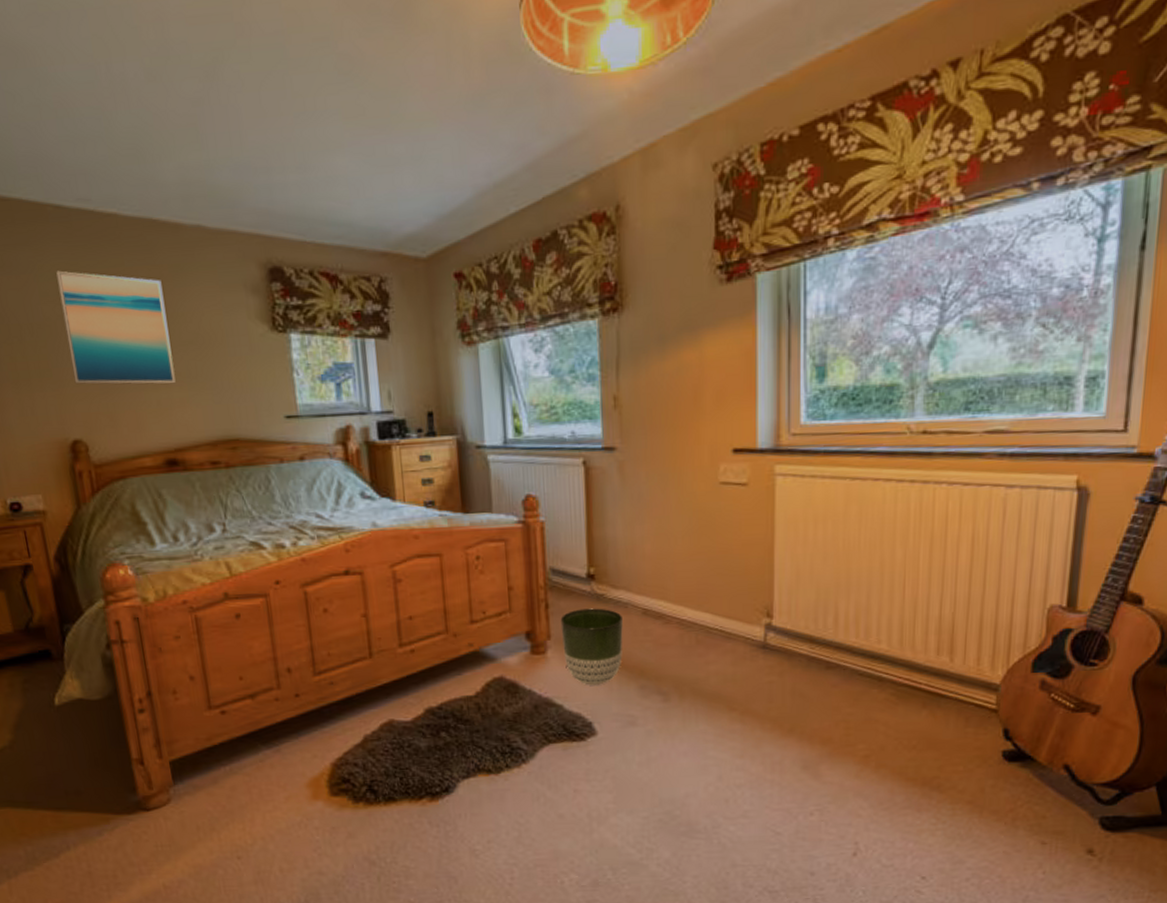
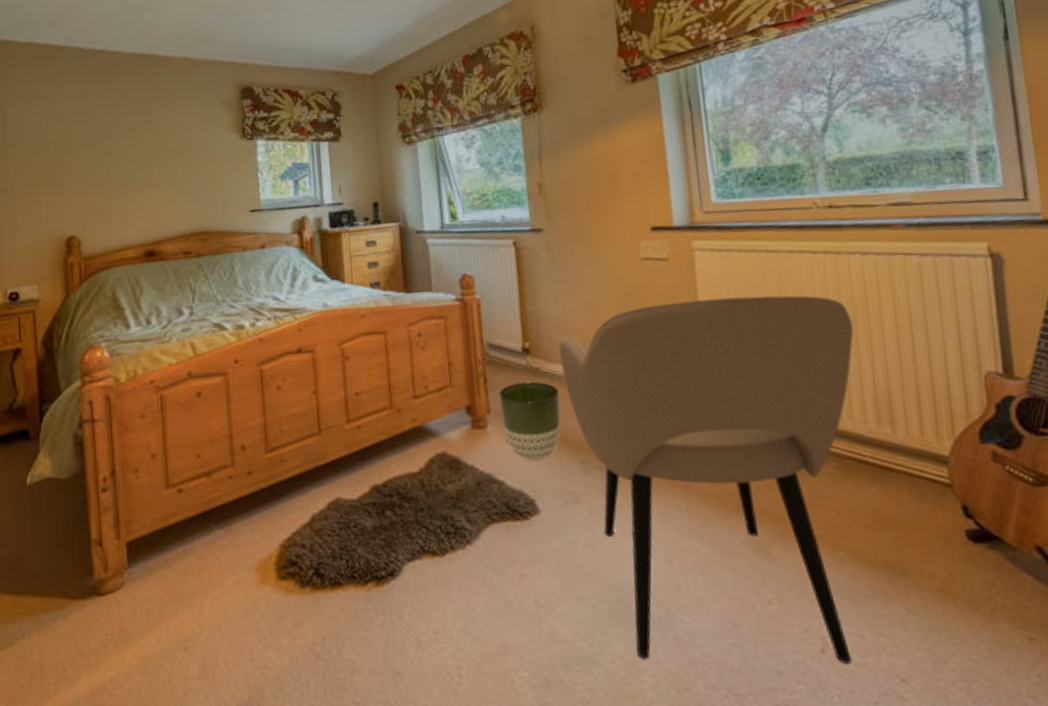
wall art: present [56,270,176,385] -> none [69,97,159,189]
armchair: none [626,525,930,865] -> present [559,295,854,664]

